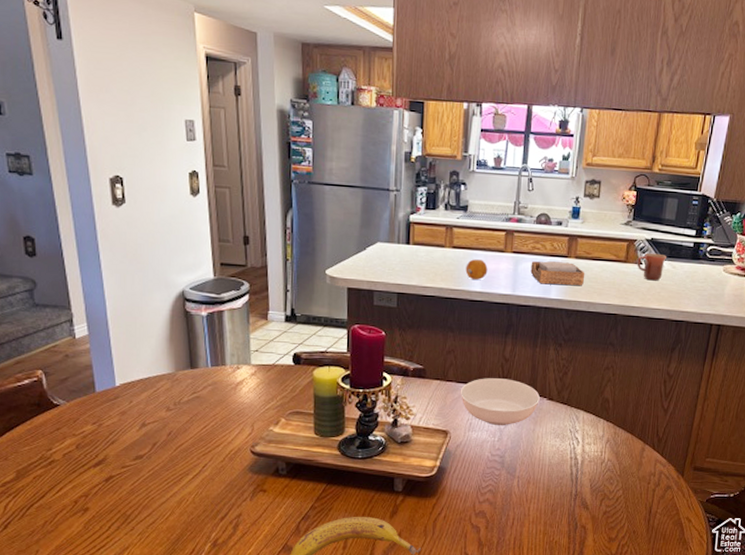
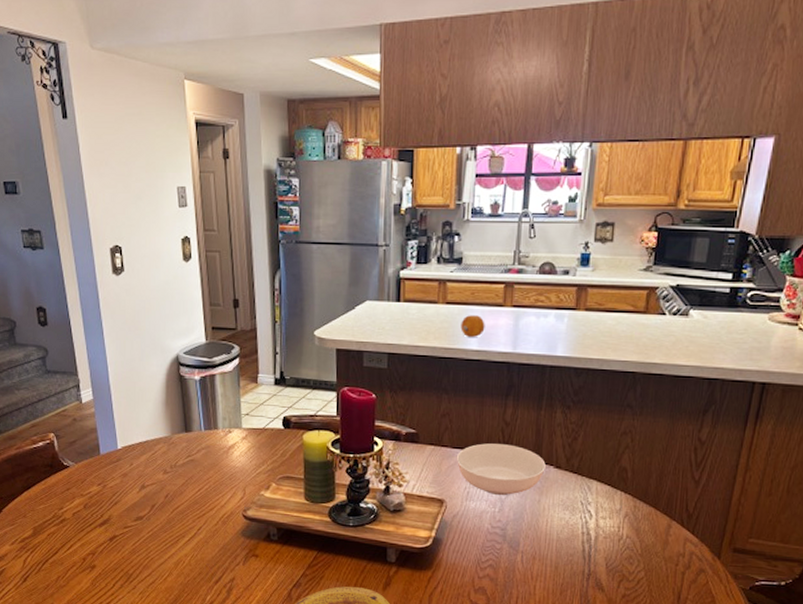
napkin holder: present [530,261,585,286] -> none [533,314,597,342]
mug: present [637,253,666,281] -> none [659,301,696,334]

